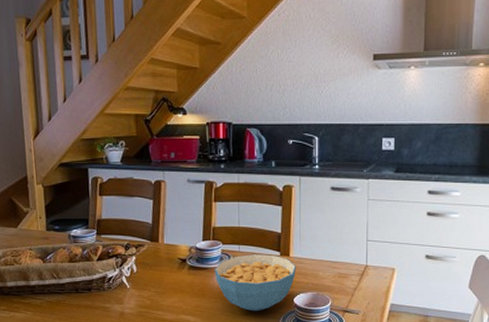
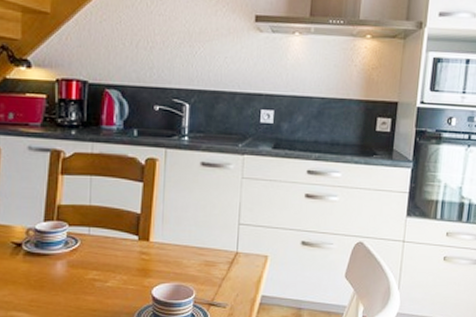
cereal bowl: present [214,254,296,312] -> none [56,238,156,307]

